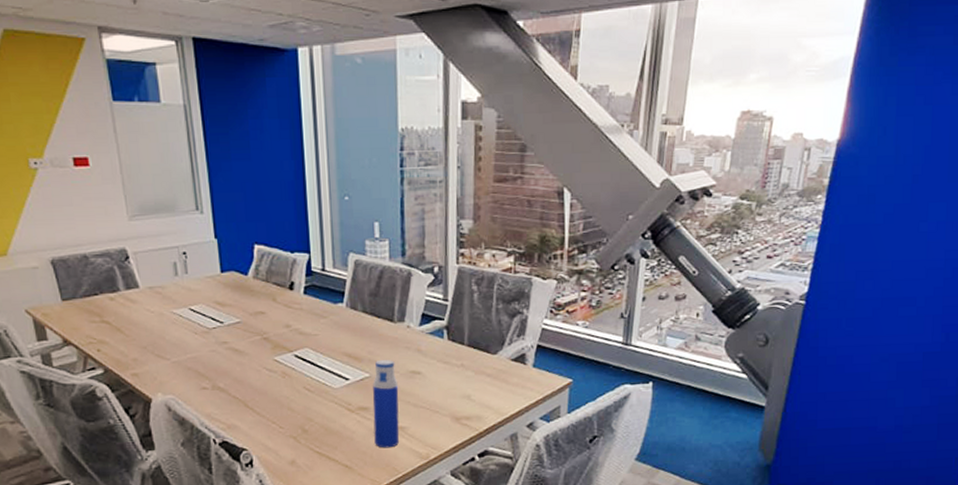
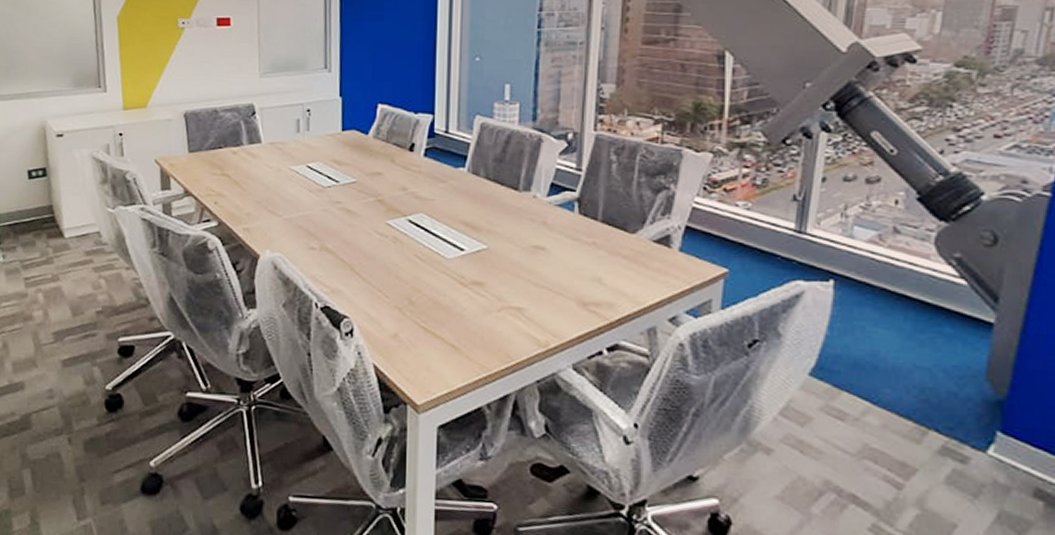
water bottle: present [372,360,400,448] -> none [487,231,519,331]

